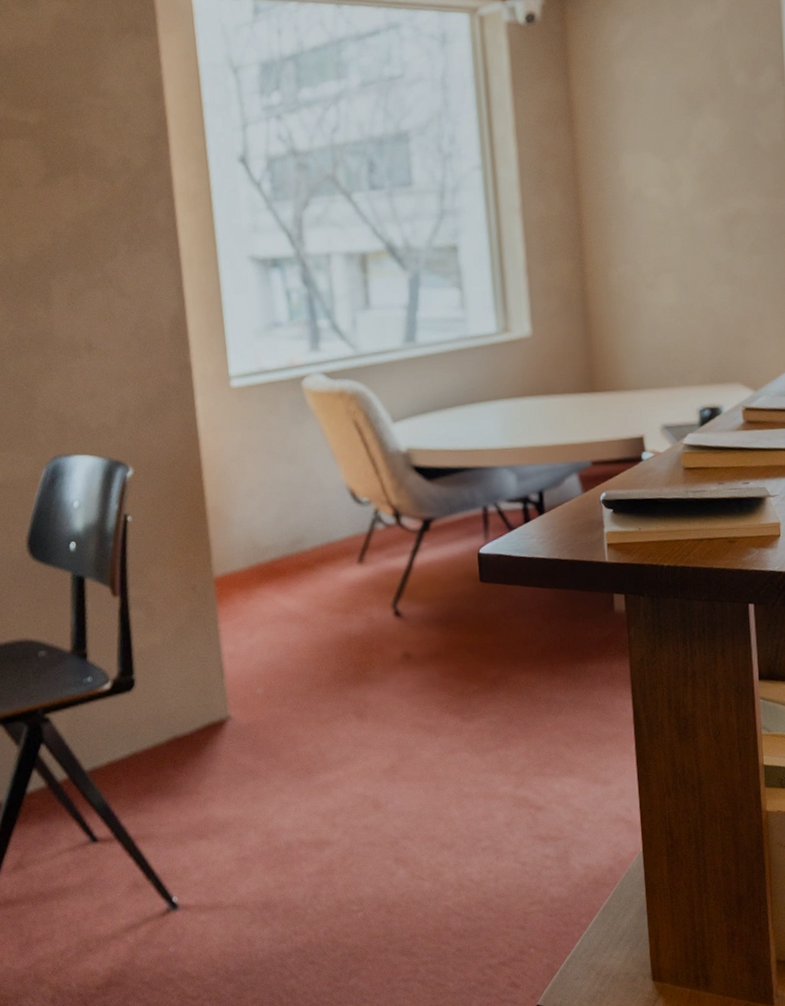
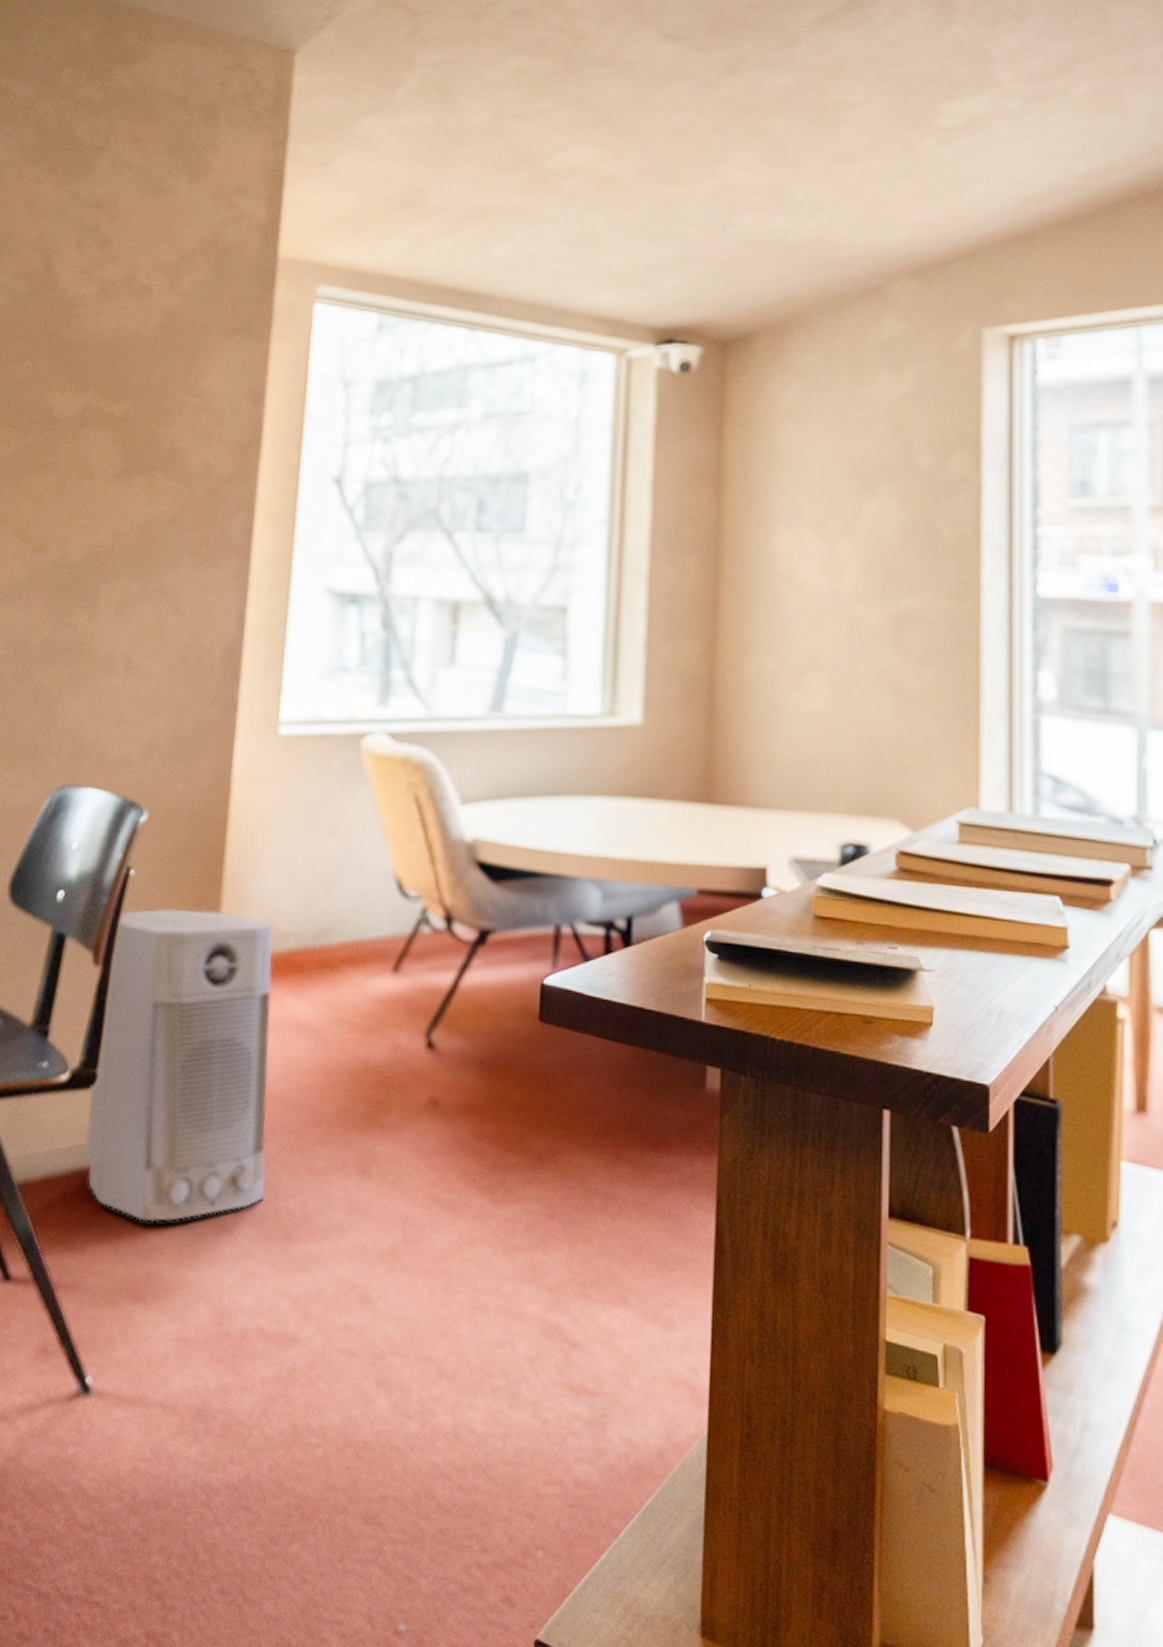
air purifier: none [126,538,286,781] -> present [85,908,274,1222]

